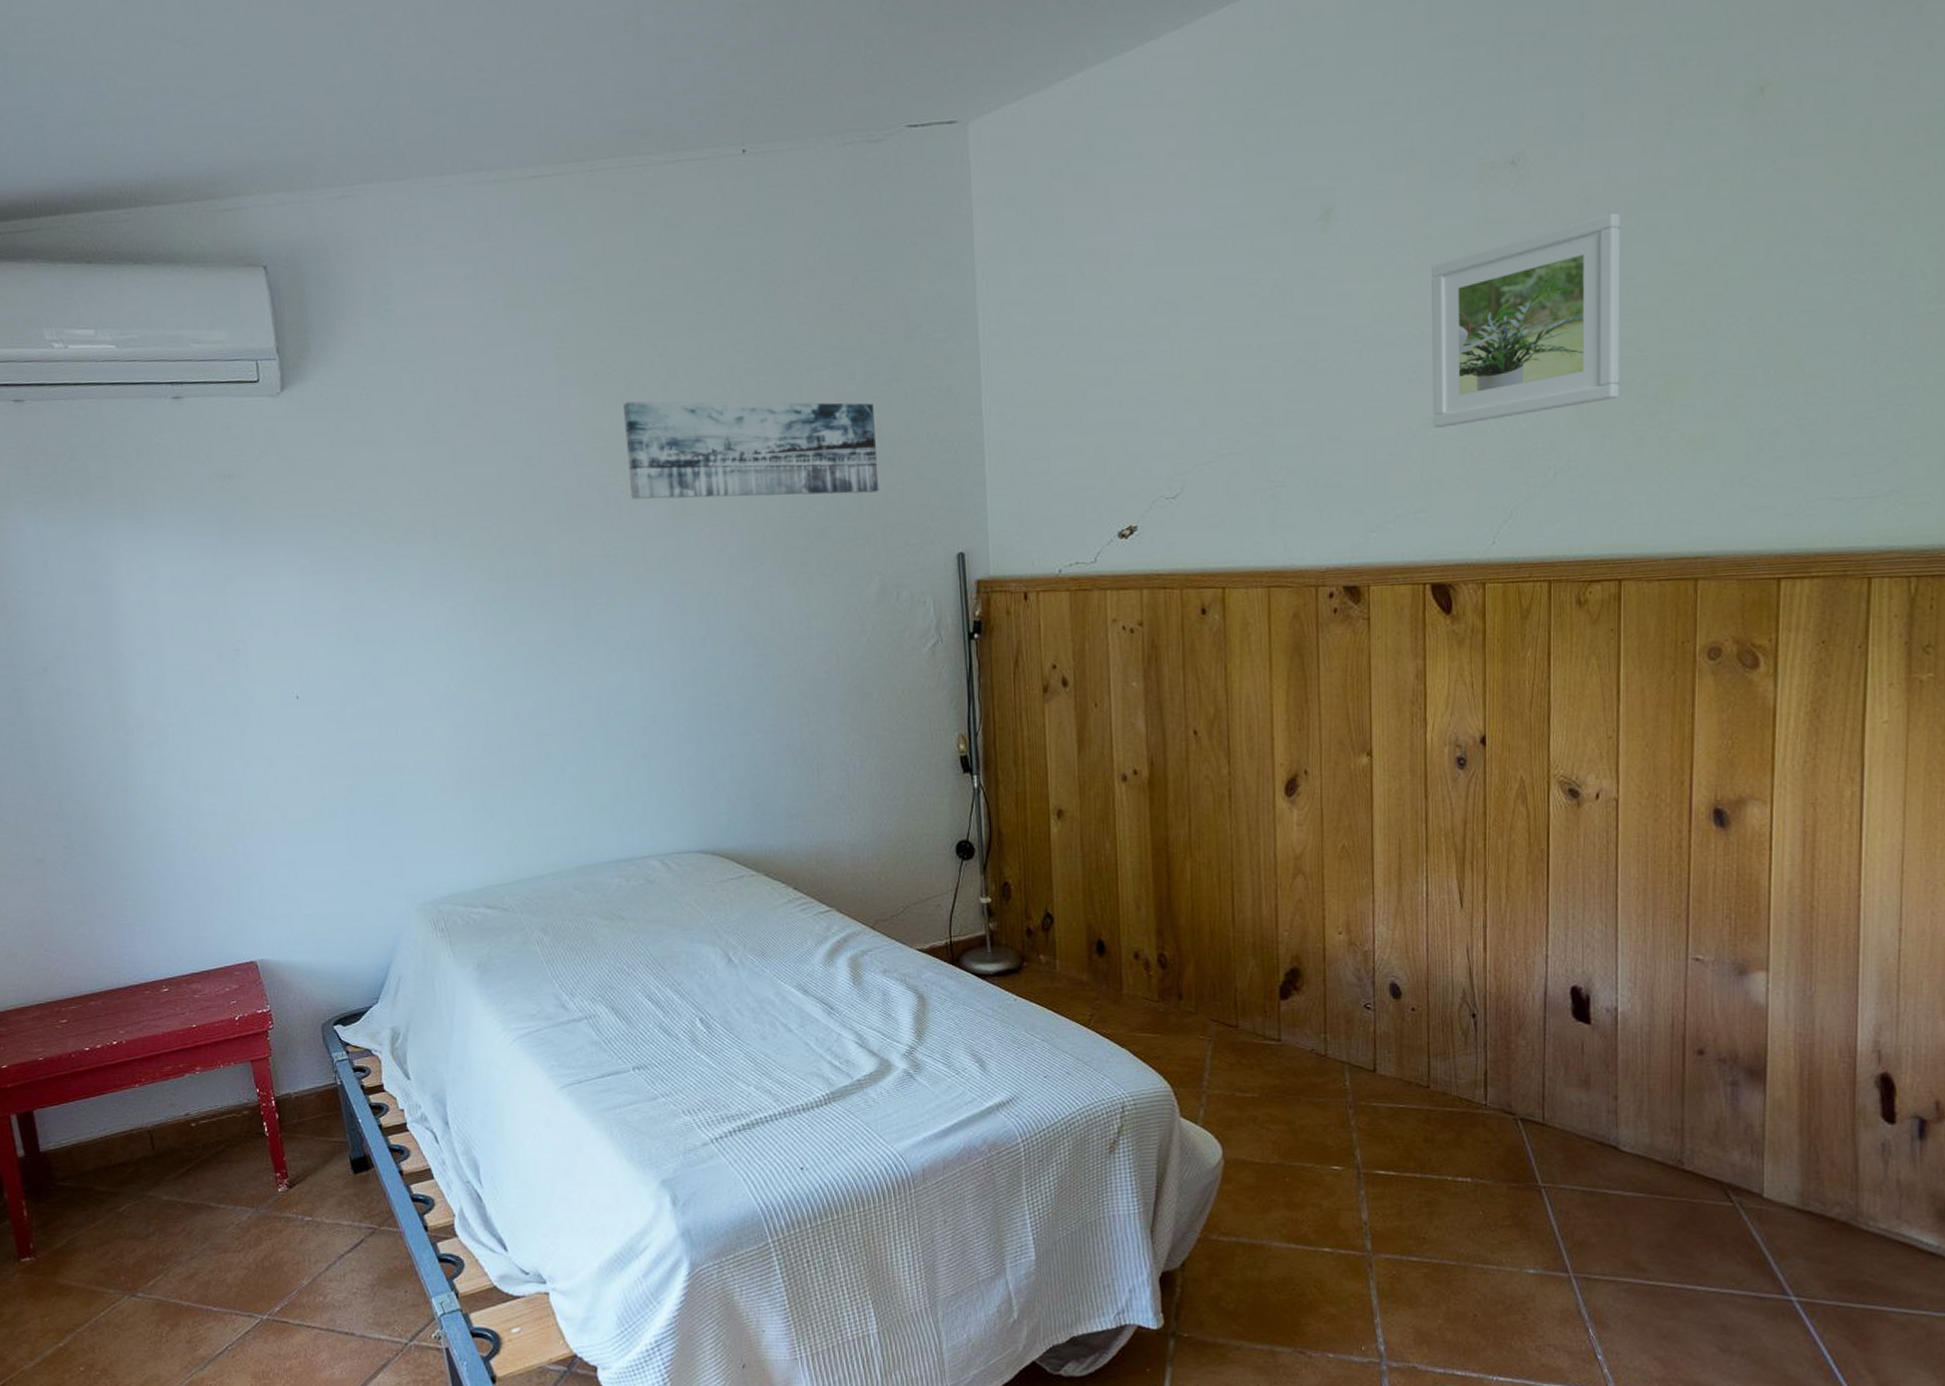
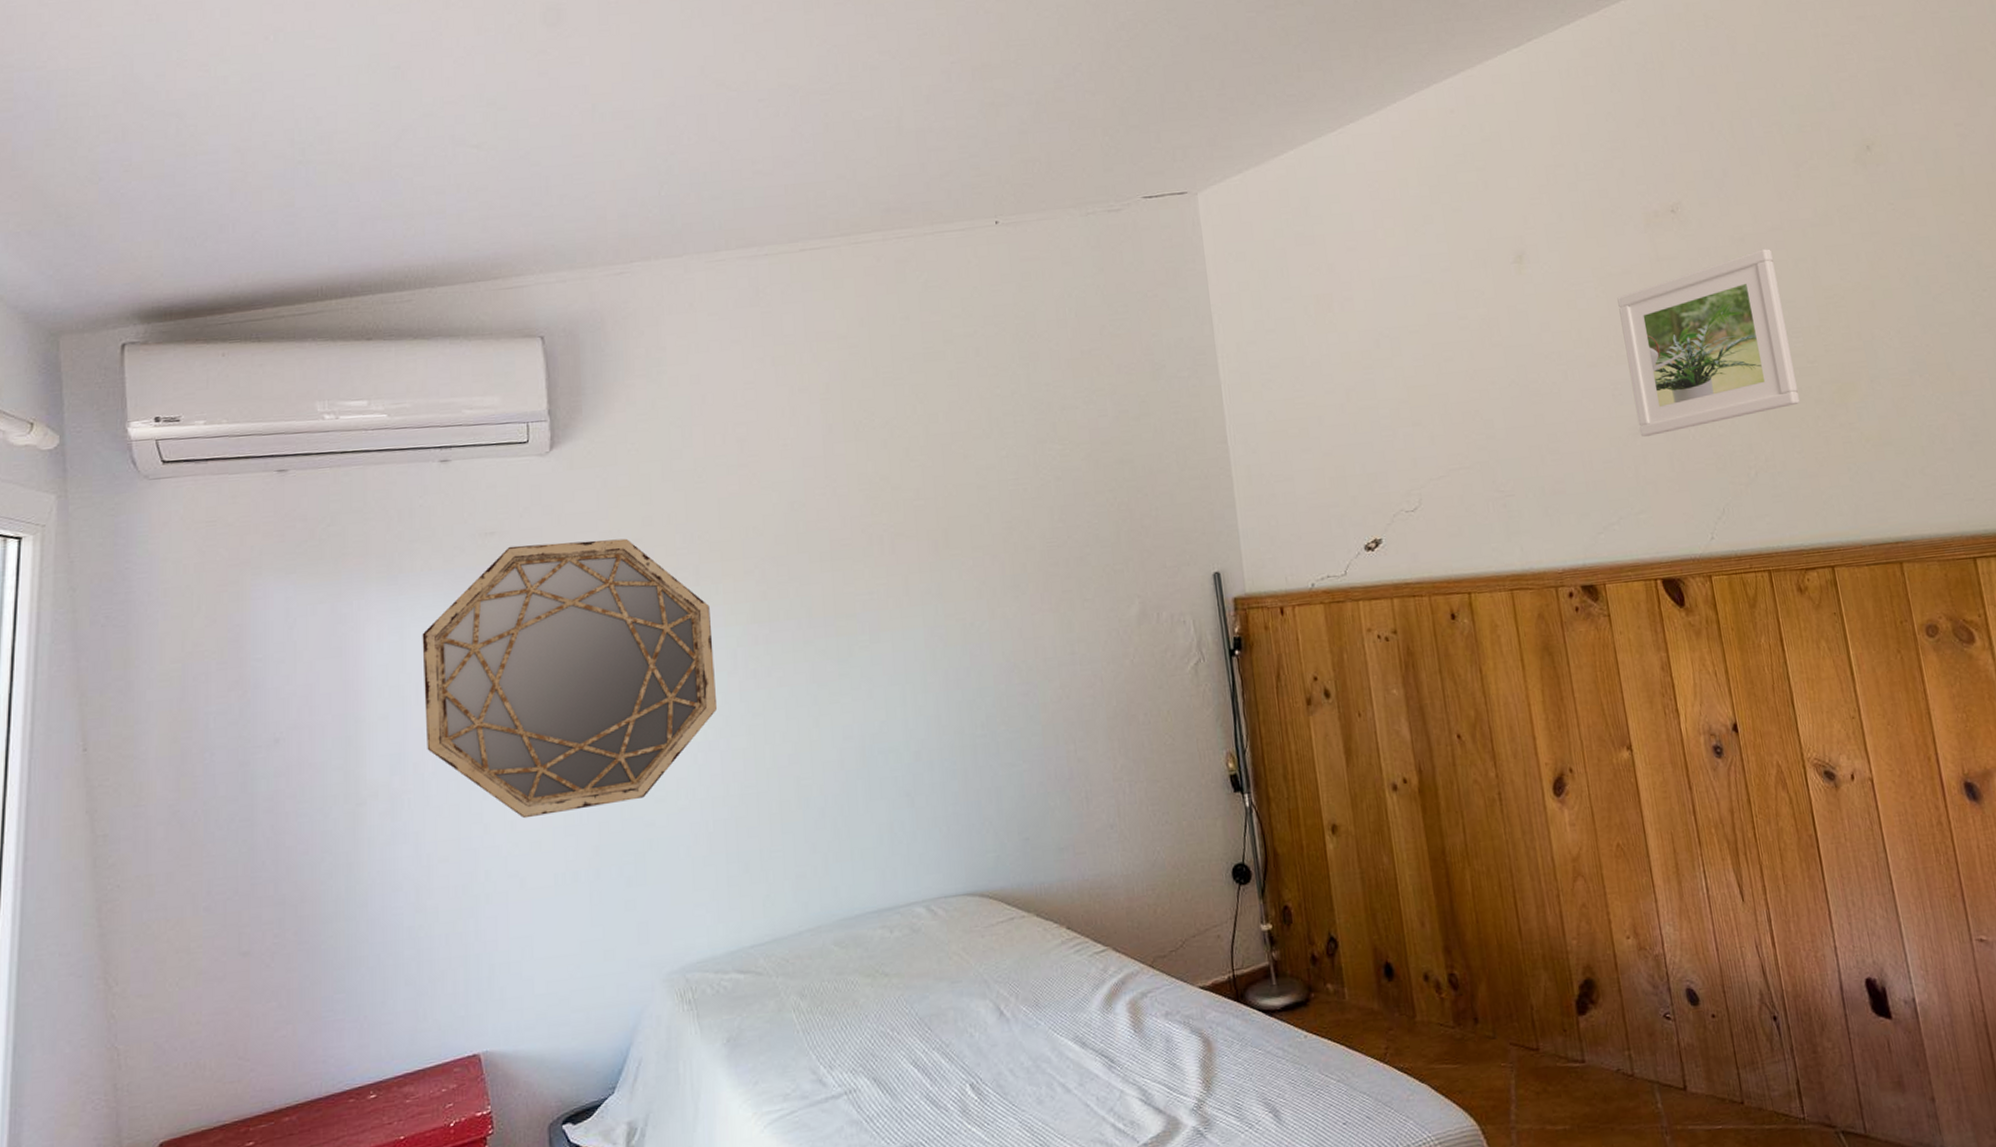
home mirror: none [170,487,459,756] -> present [422,538,718,819]
wall art: present [623,401,879,499] -> none [886,437,1135,537]

